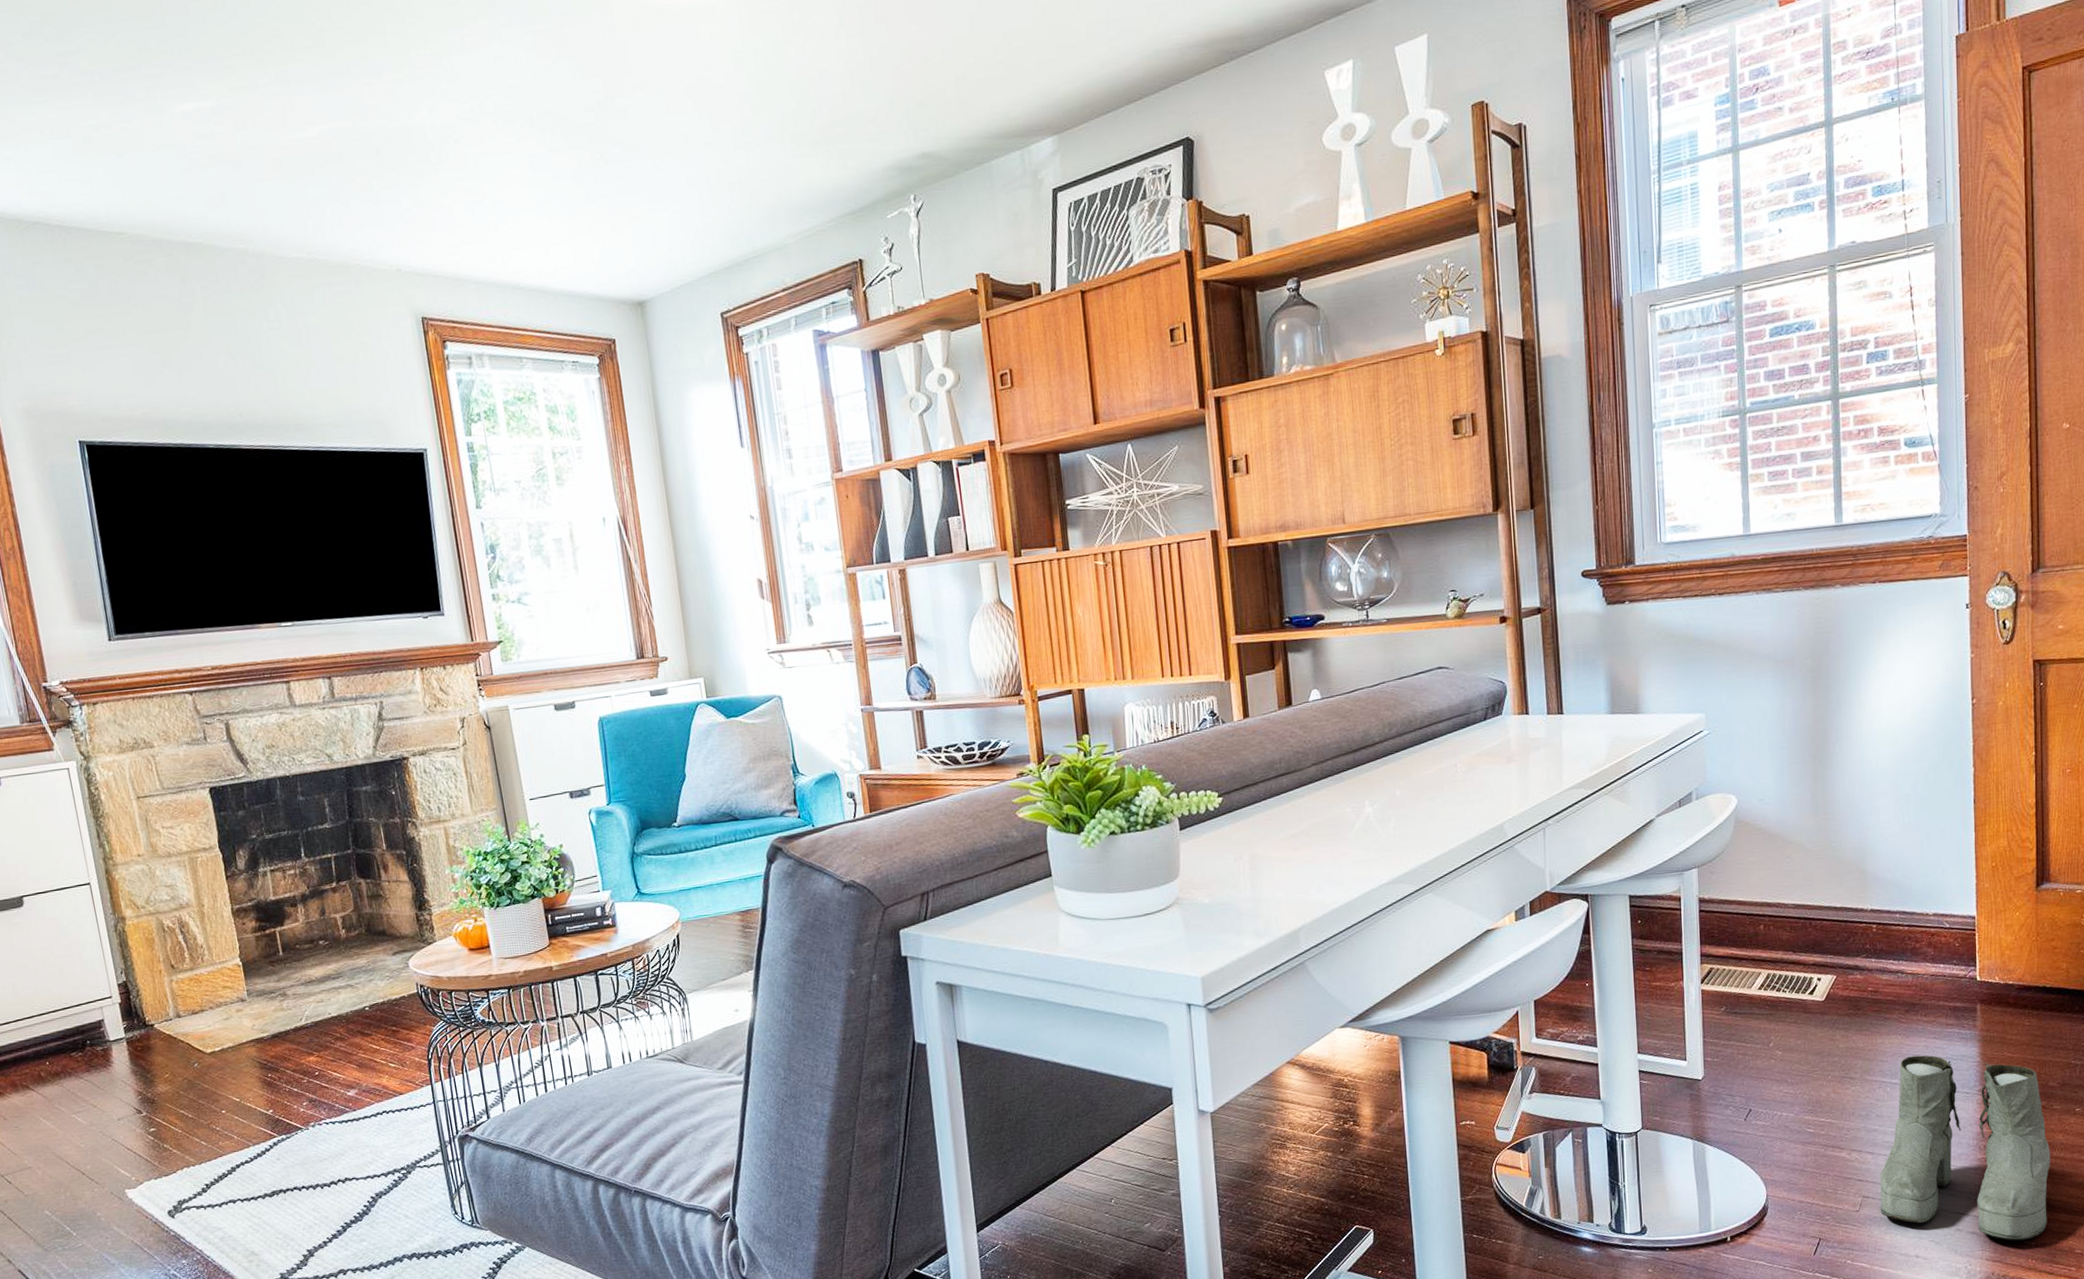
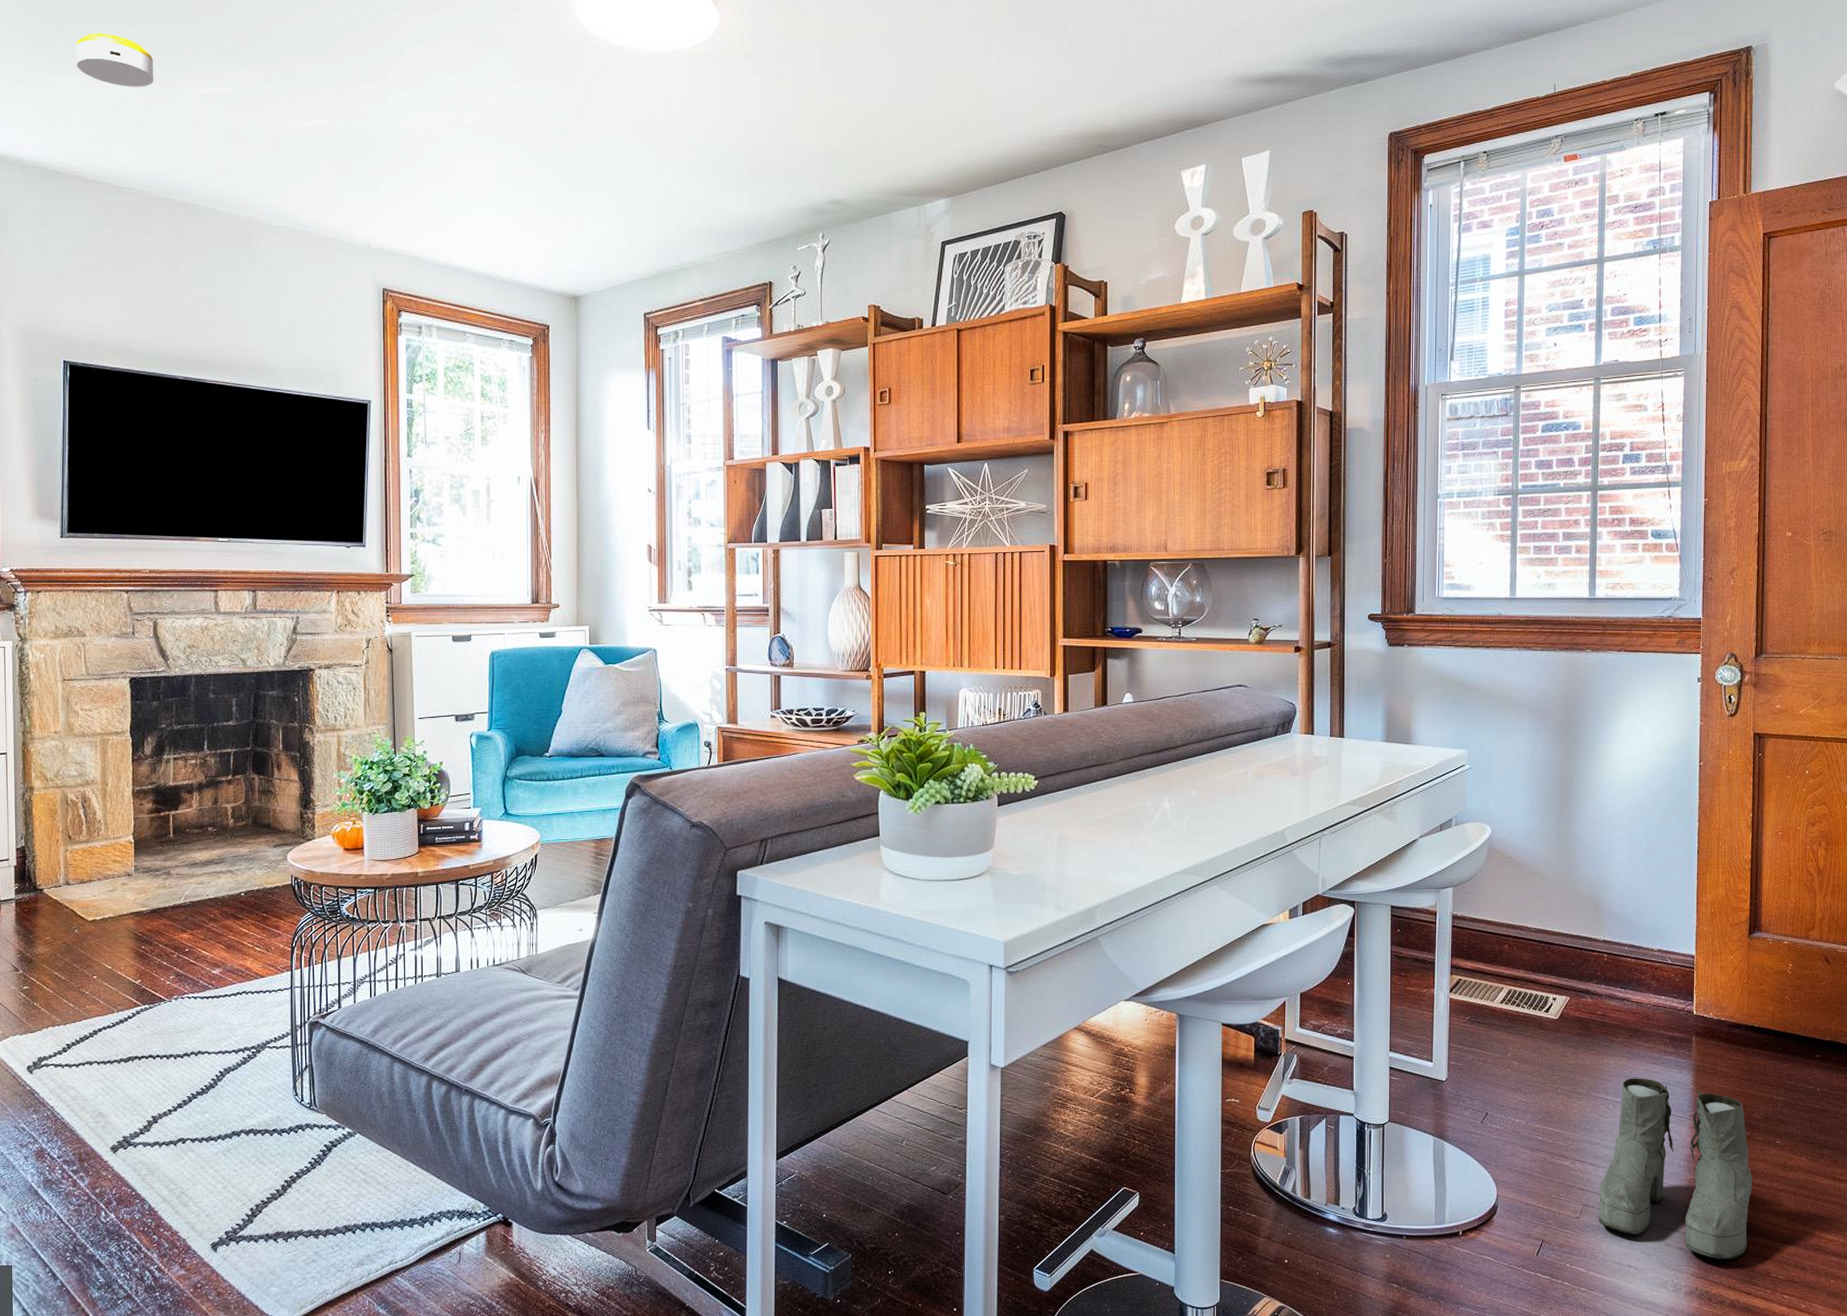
smoke detector: none [31,51,127,113] -> present [76,33,154,87]

